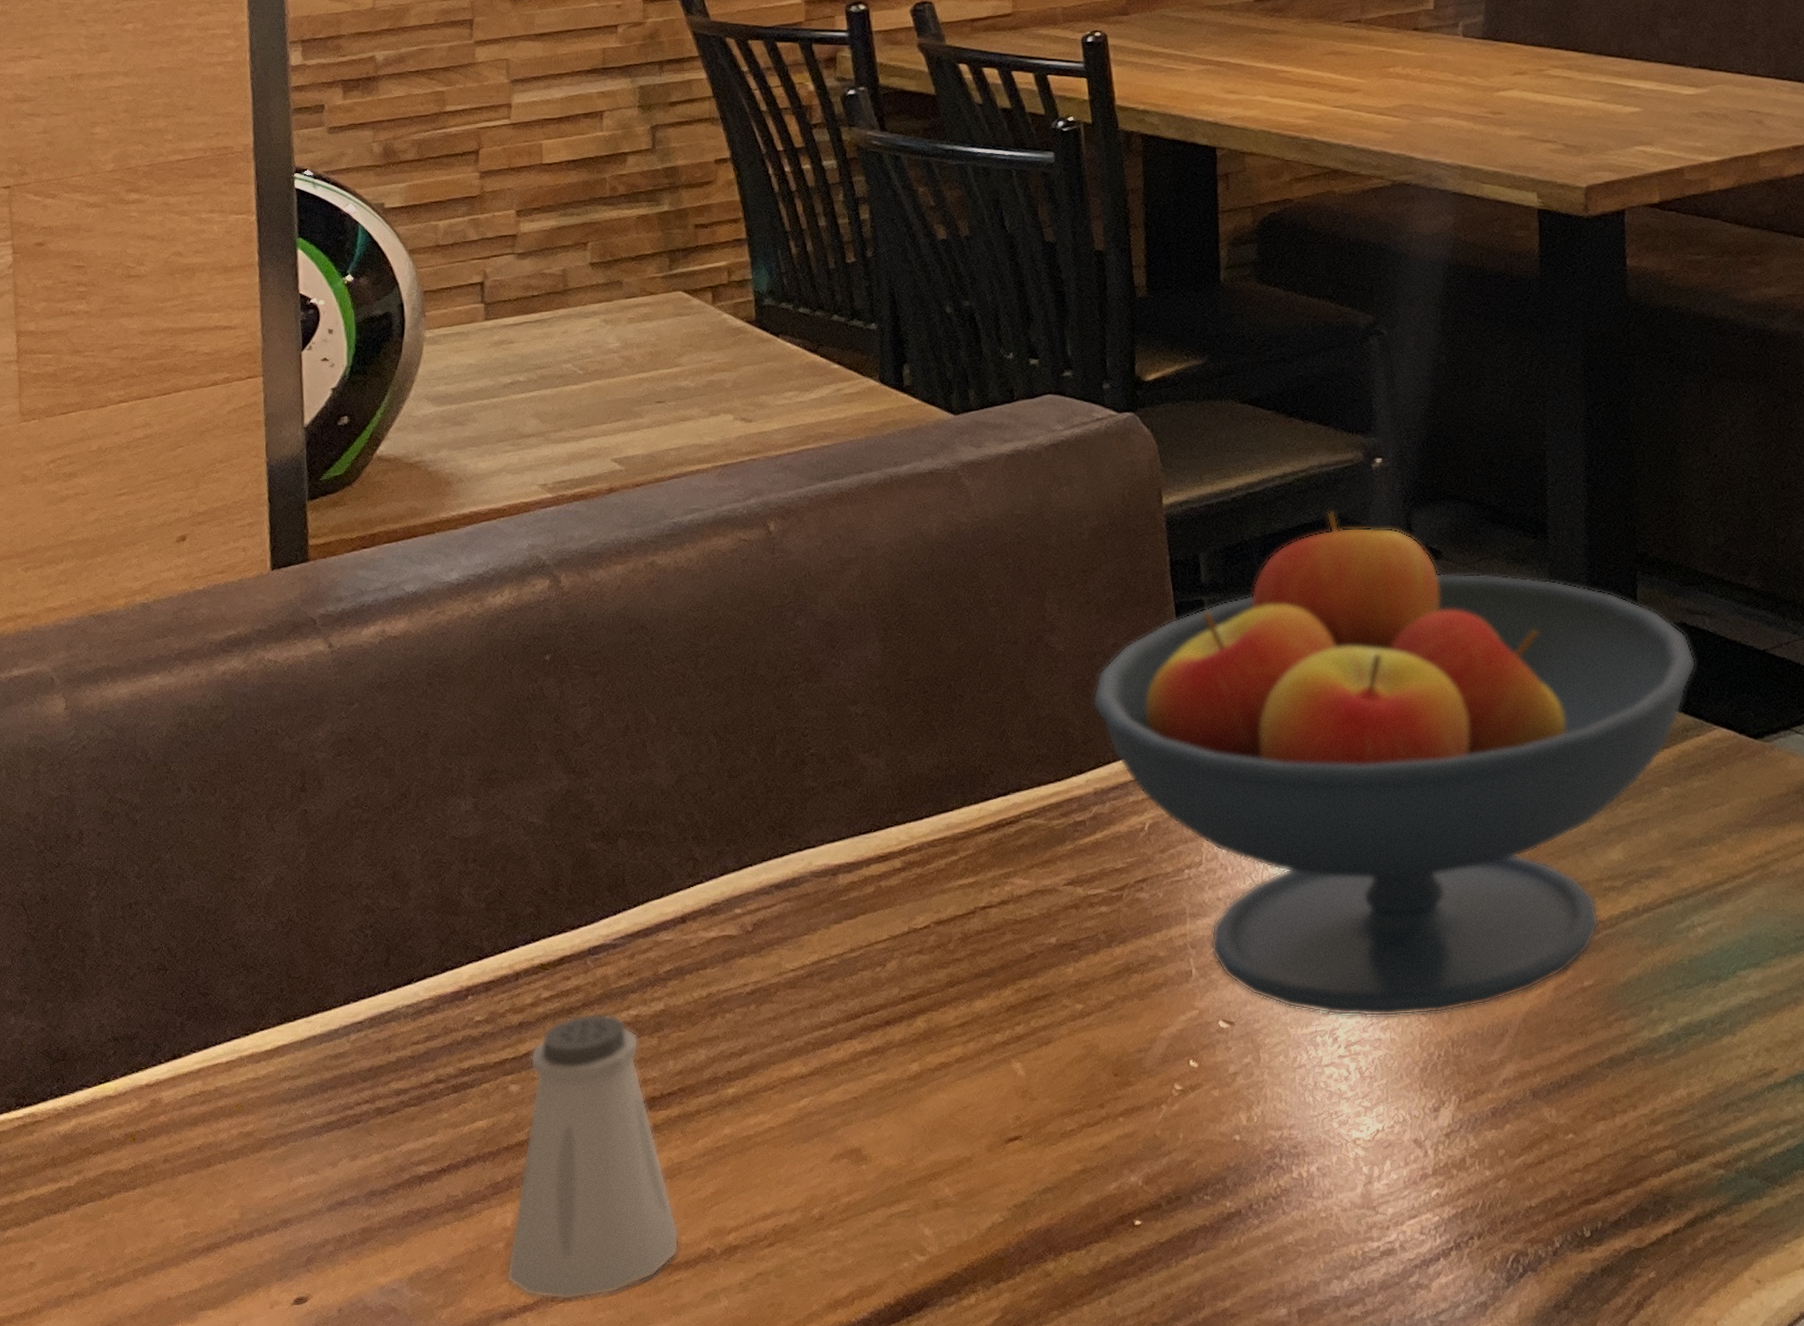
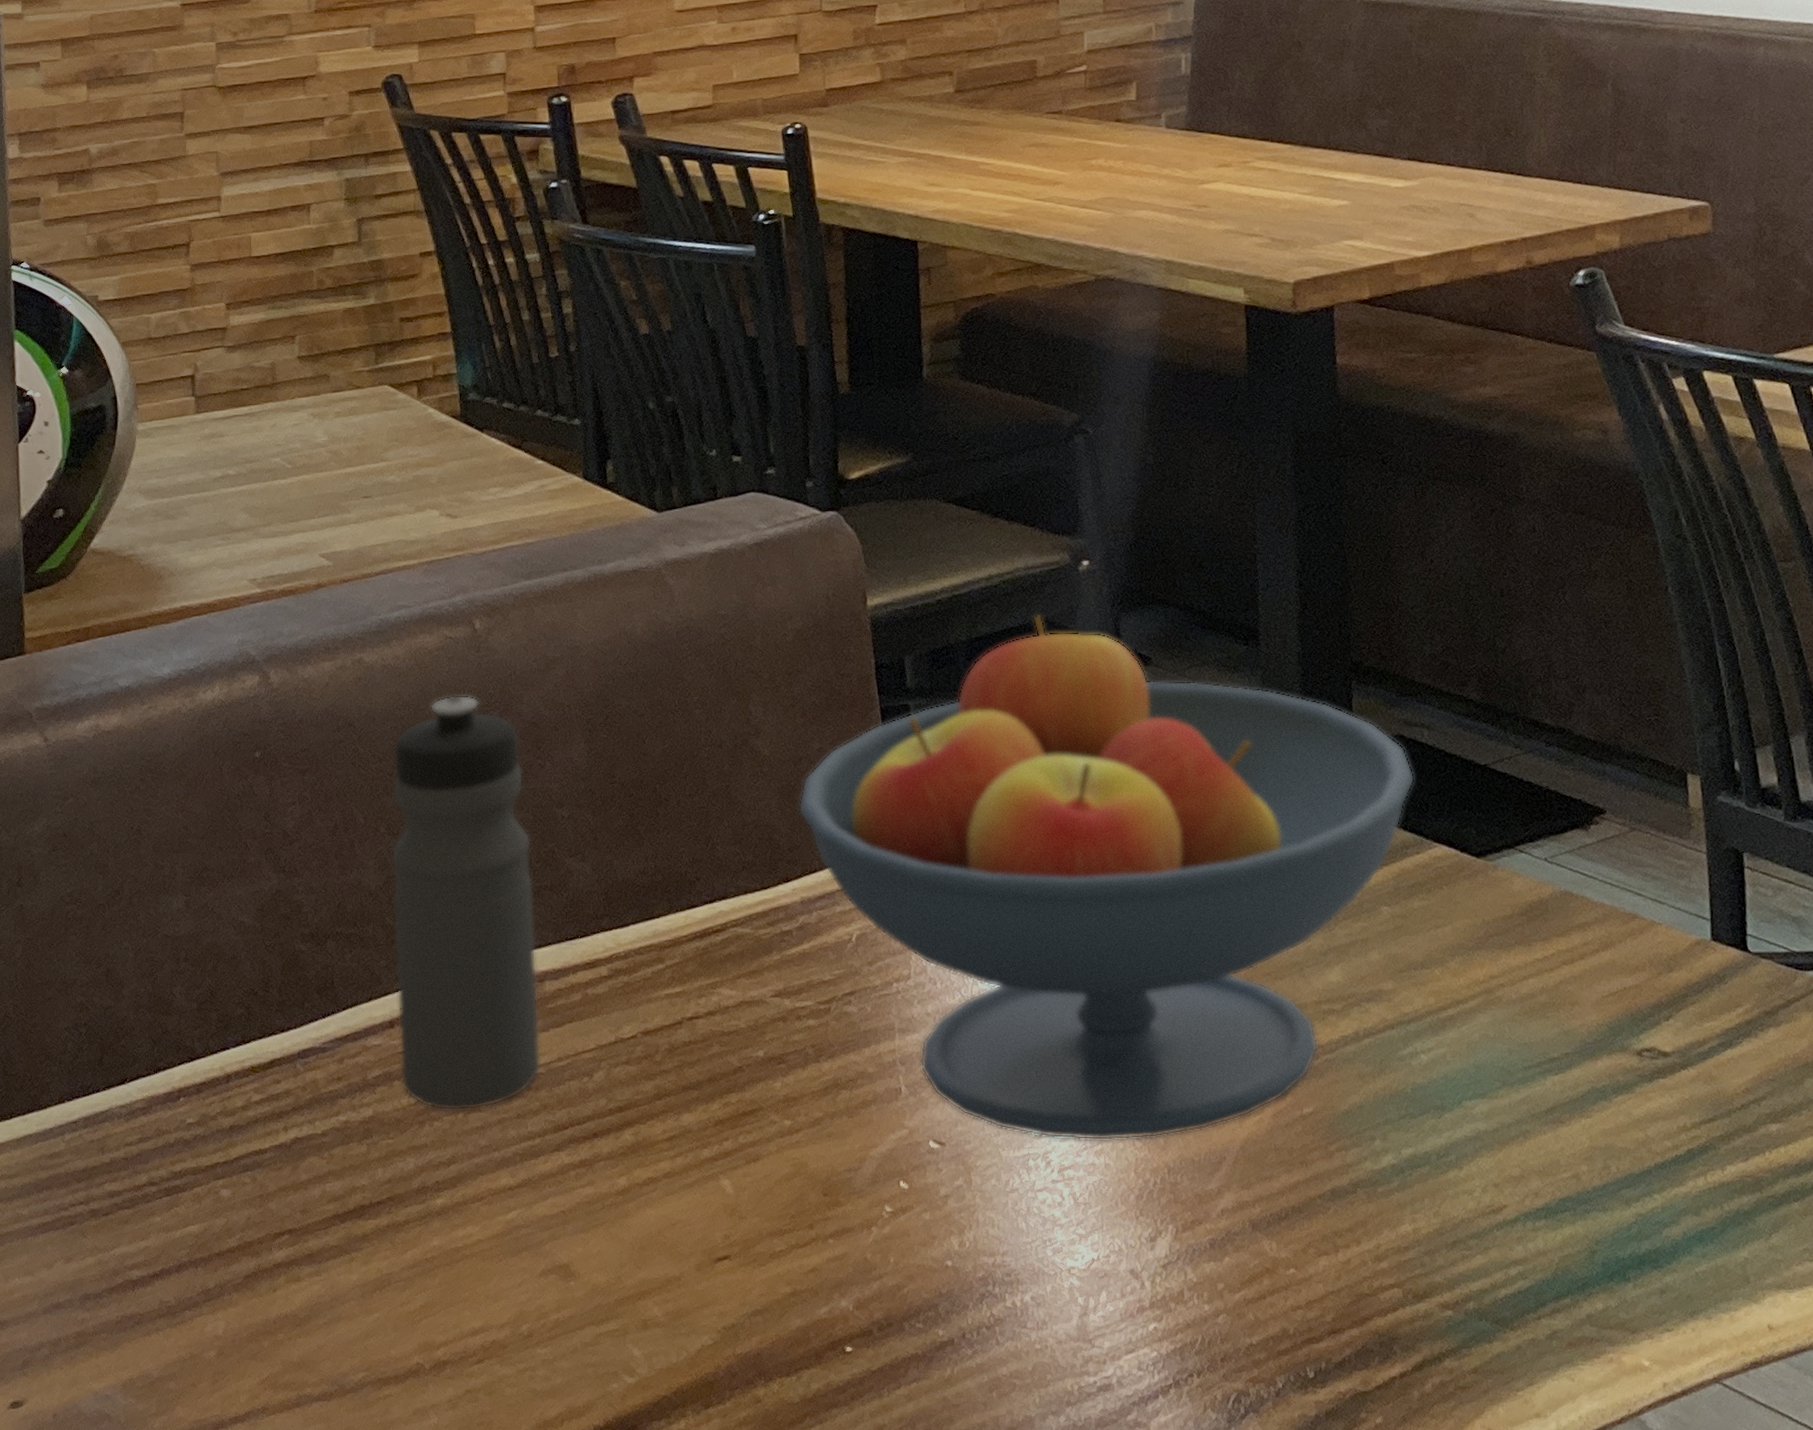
saltshaker: present [506,1013,679,1300] -> none [217,1118,389,1413]
water bottle: none [683,596,834,1003] -> present [390,695,541,1111]

